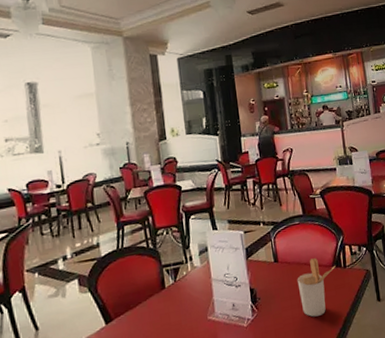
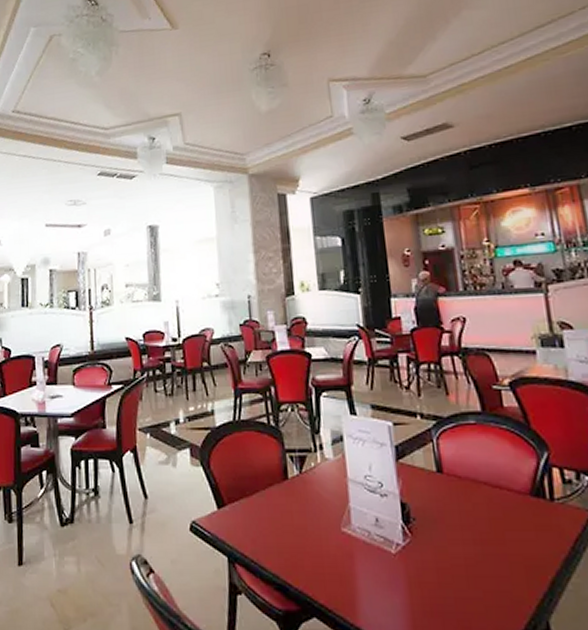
utensil holder: present [297,258,336,317] -> none [472,477,536,565]

